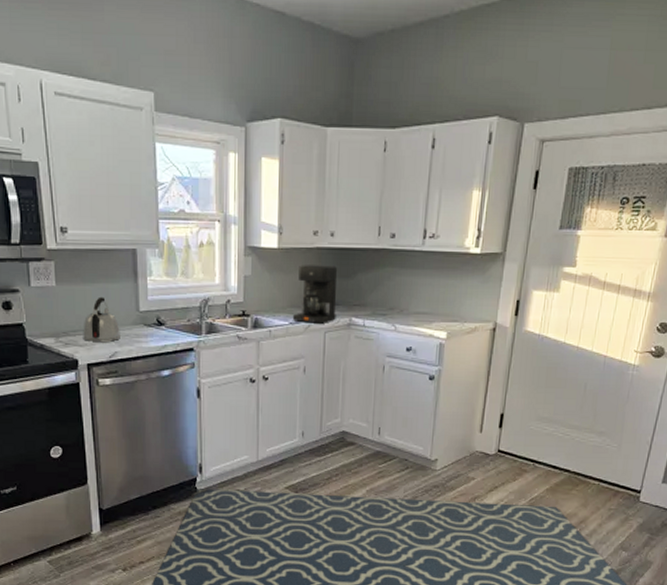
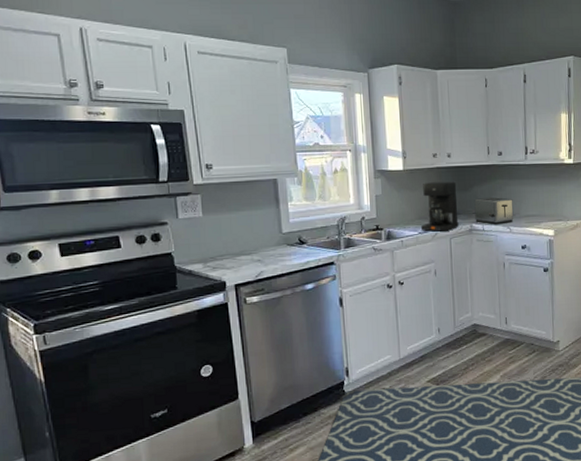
kettle: present [83,296,120,343] -> none [229,223,265,264]
toaster: none [356,287,402,321] -> present [474,196,514,225]

